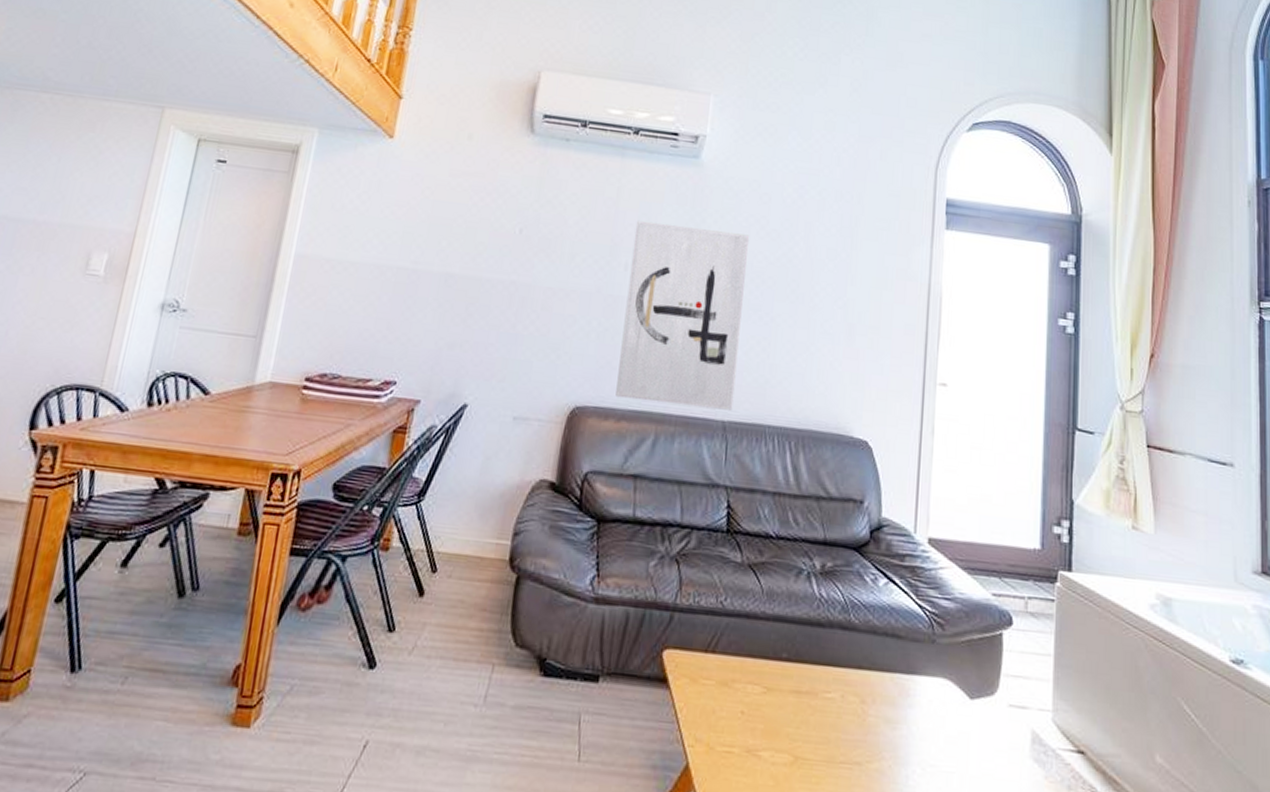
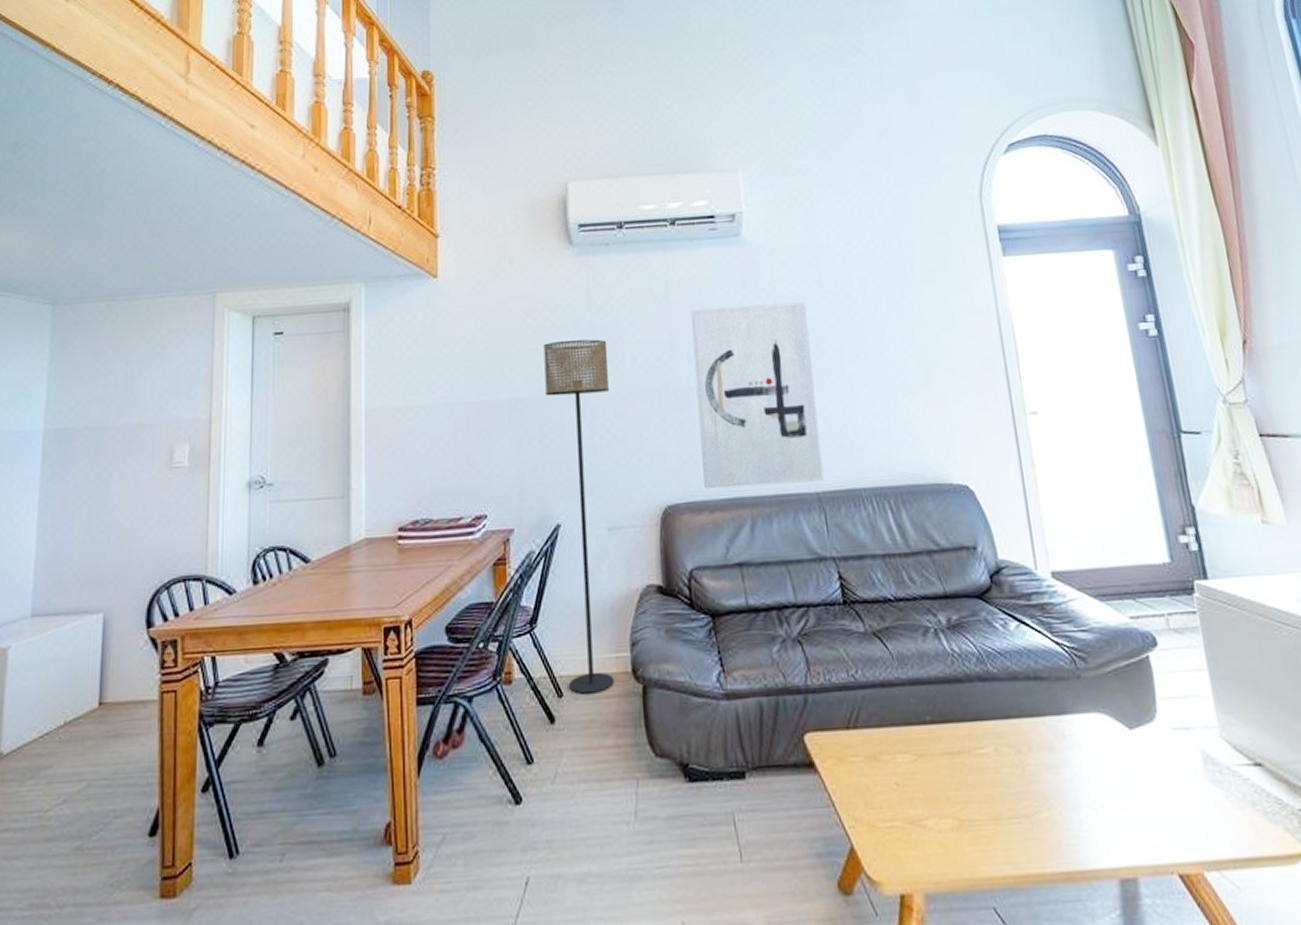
floor lamp: none [443,224,549,575] -> present [543,339,614,694]

